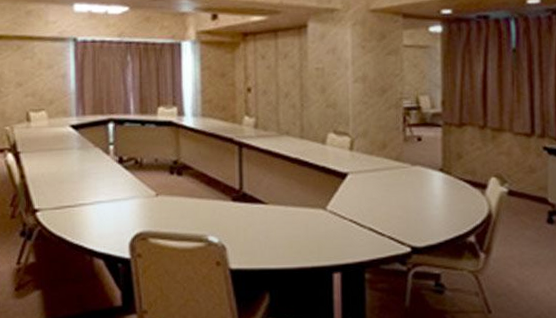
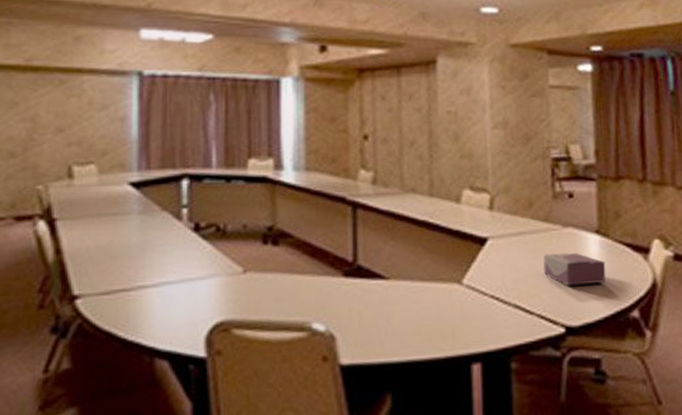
tissue box: none [393,186,448,214] -> present [543,252,606,286]

